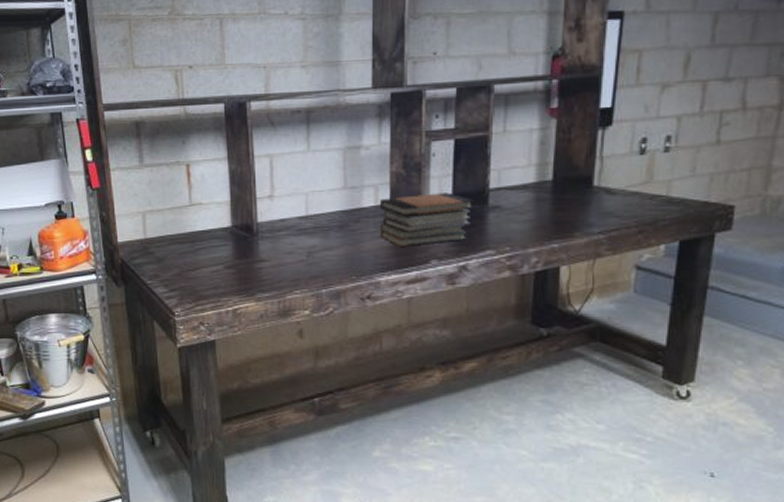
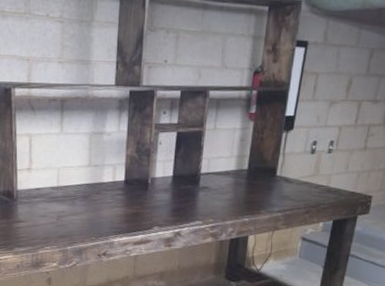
book stack: present [379,193,475,246] -> none [115,174,190,215]

